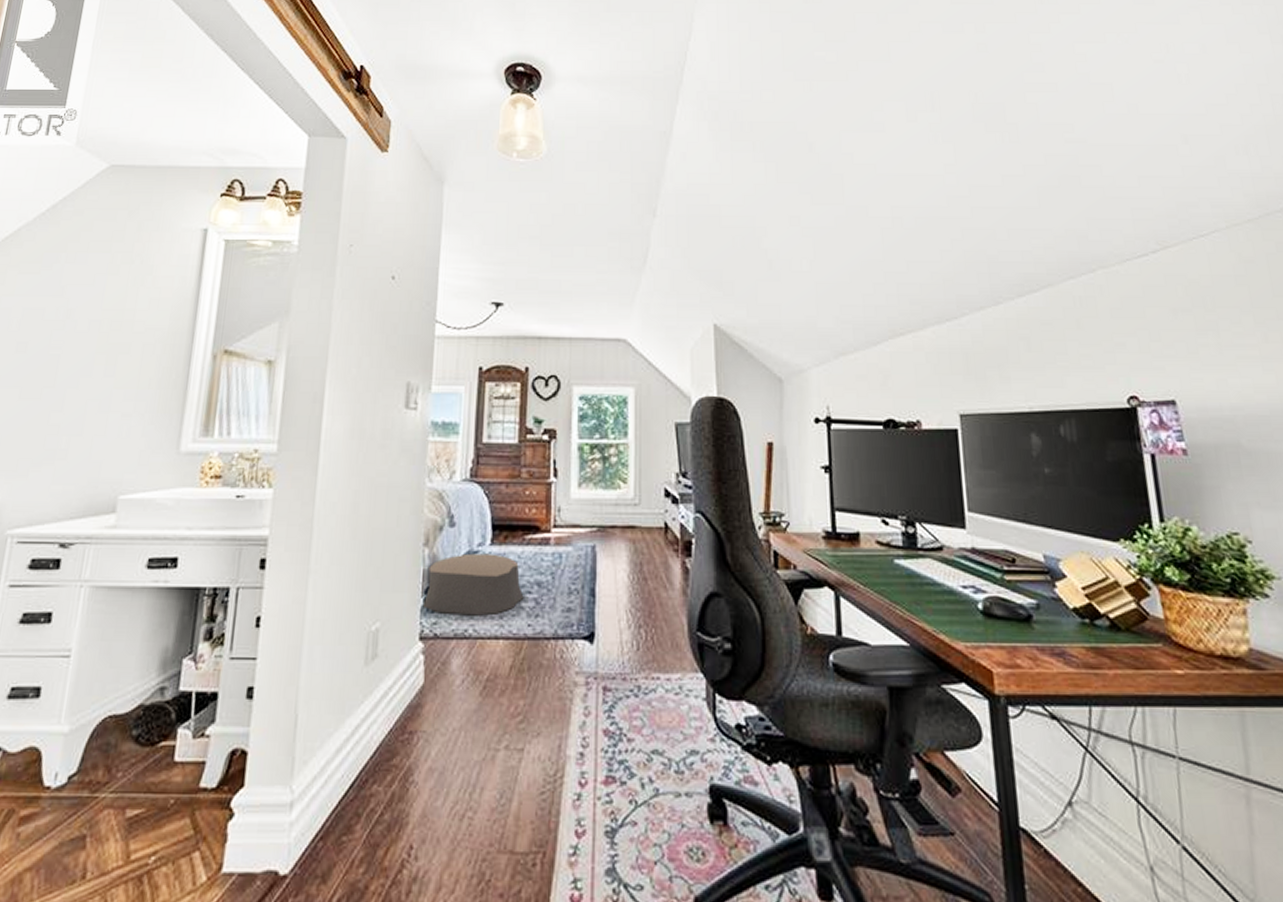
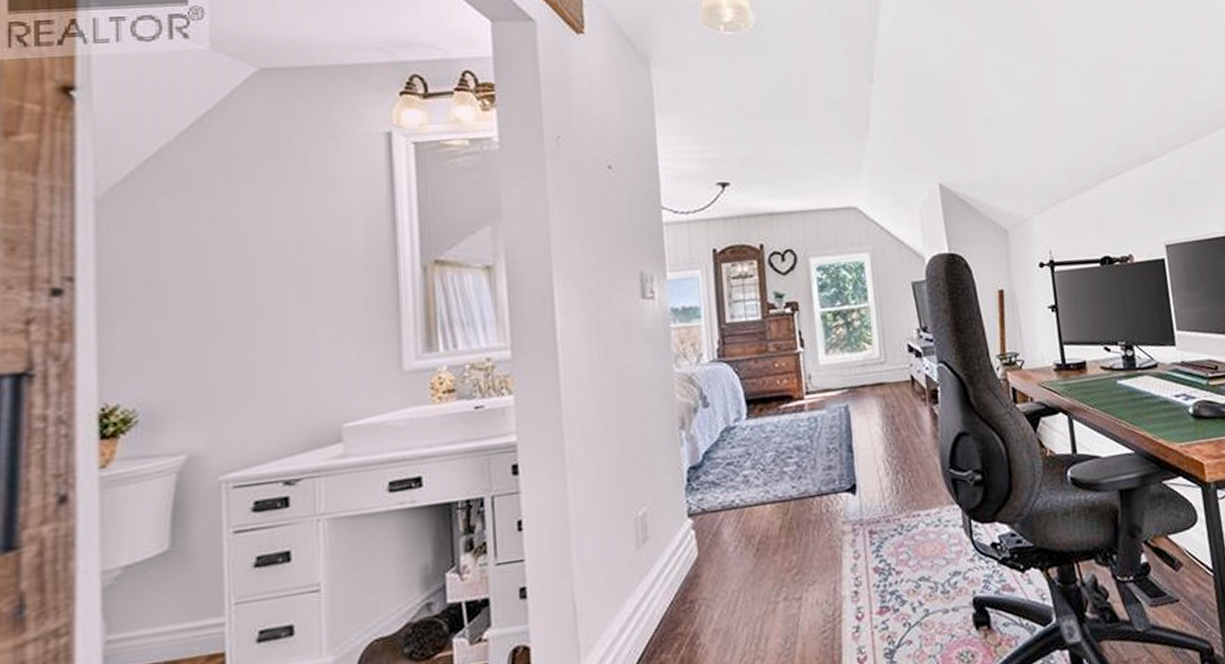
pouf: present [422,553,524,616] -> none [686,427,786,490]

